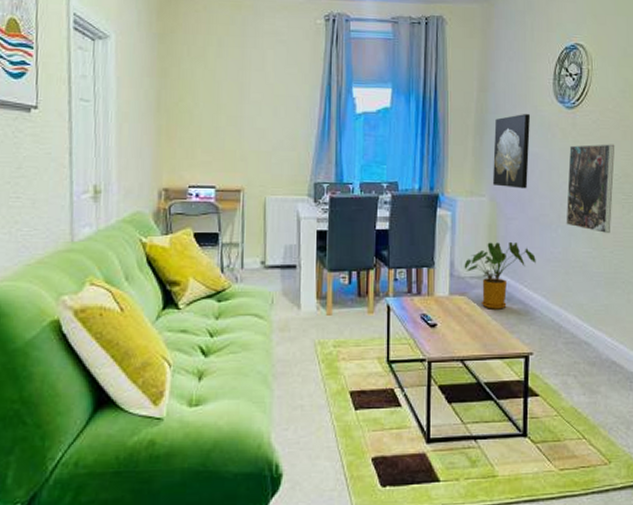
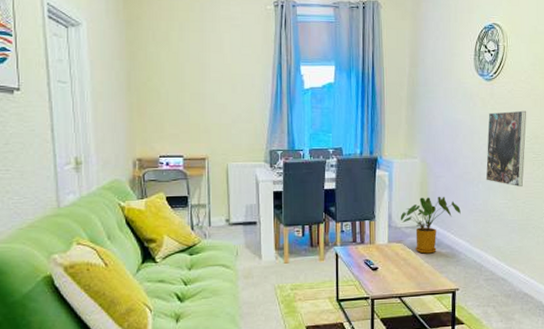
wall art: present [492,114,530,189] -> none [423,86,455,151]

